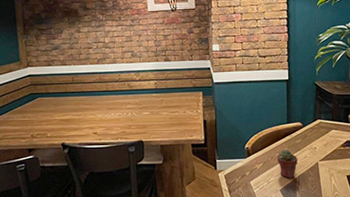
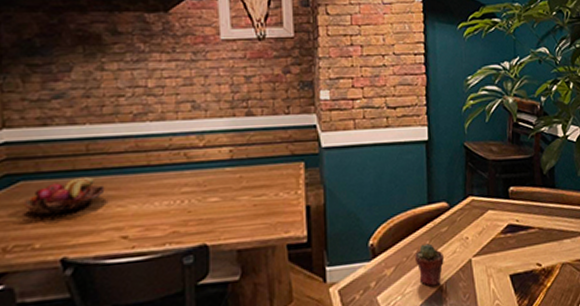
fruit basket: none [40,97,84,118] -> present [23,177,105,216]

